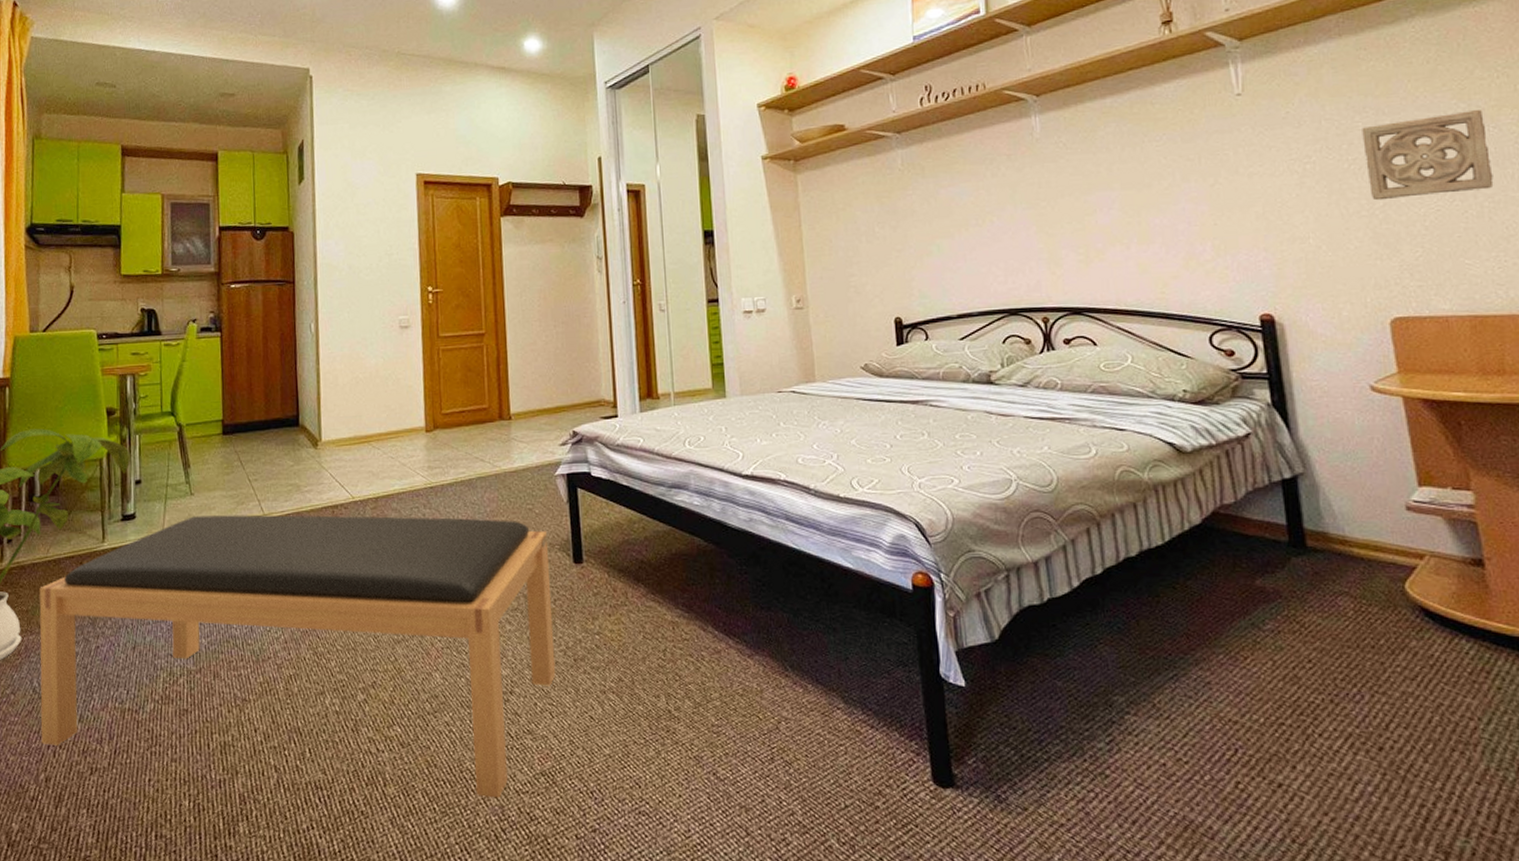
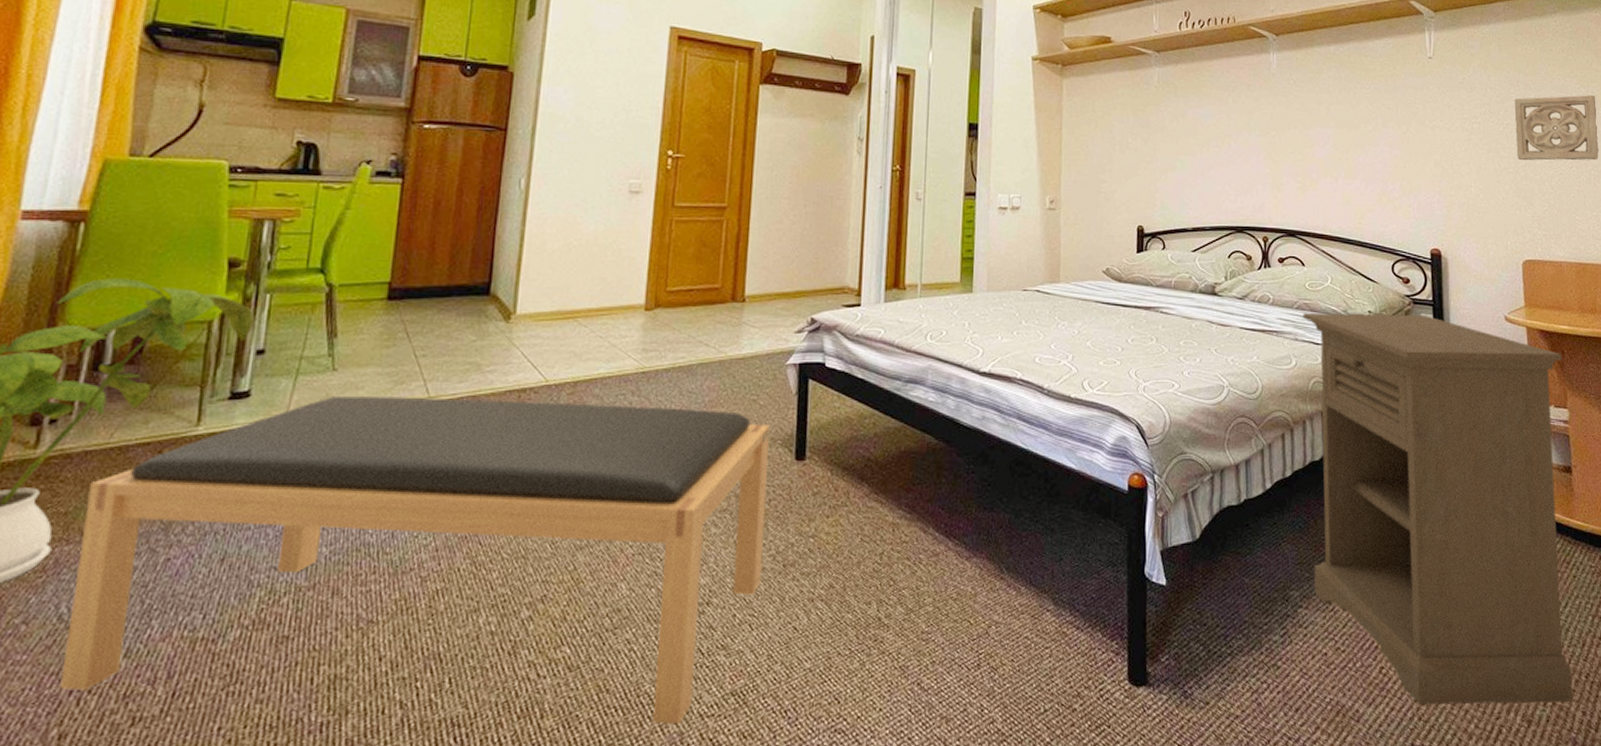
nightstand: none [1100,391,1510,835] -> present [1303,313,1573,705]

